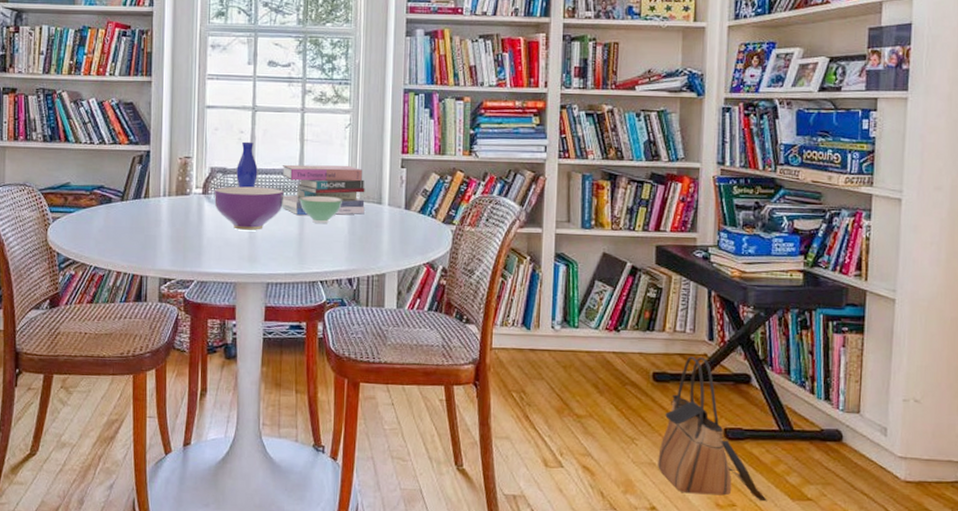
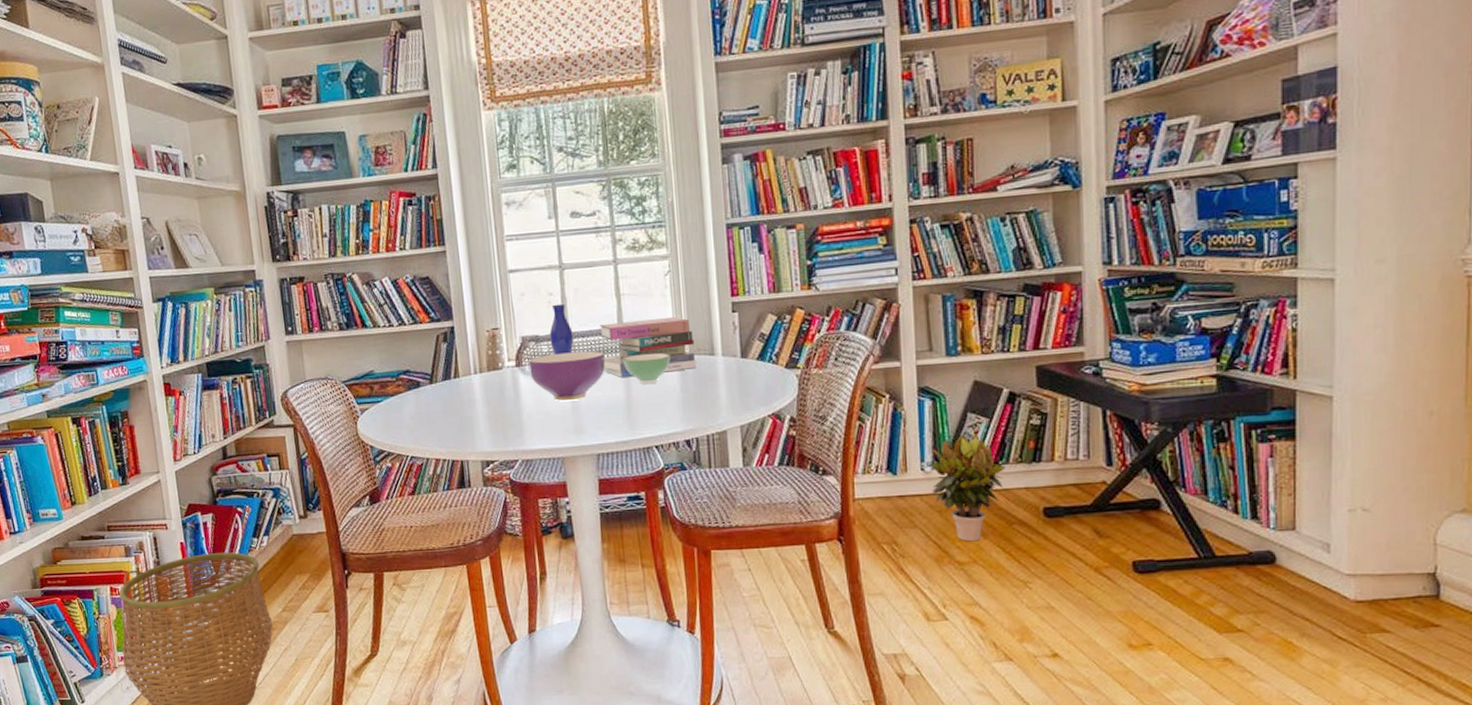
potted plant: none [558,298,624,398] -> present [931,433,1006,542]
tote bag: present [658,356,769,502] -> none [1057,485,1191,638]

